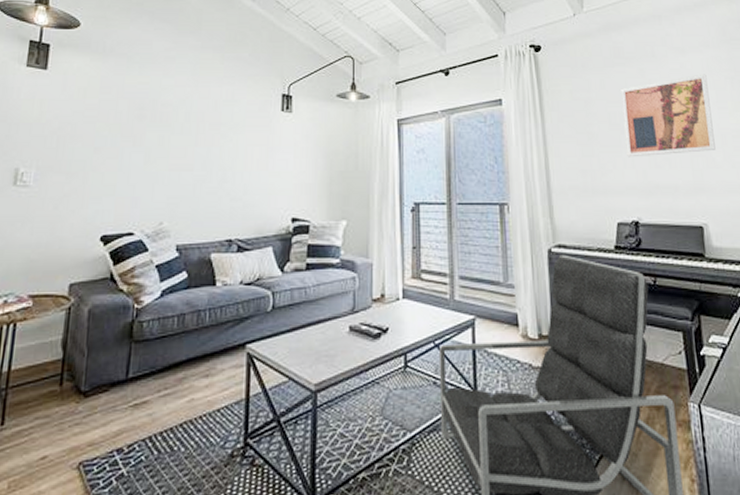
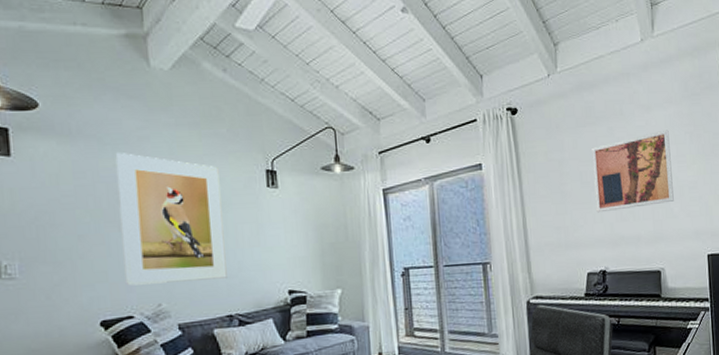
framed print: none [131,71,236,201] -> present [116,153,227,286]

